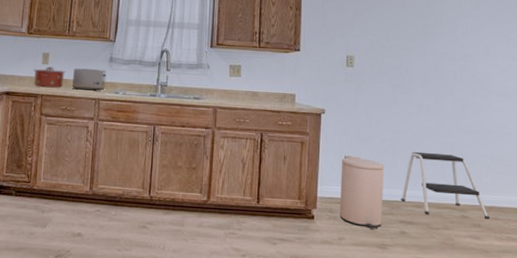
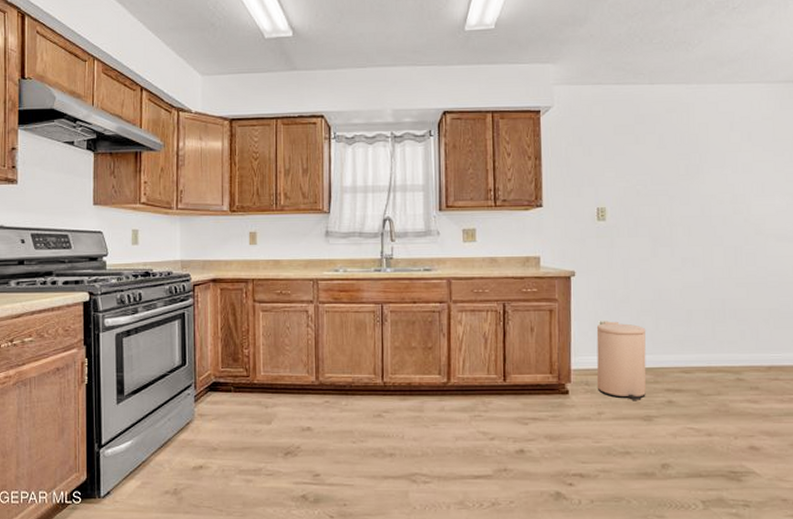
casserole: present [34,67,66,89] -> none [241,247,277,271]
toaster: present [72,68,107,91] -> none [286,246,323,271]
step stool: present [401,151,490,220] -> none [666,311,769,381]

